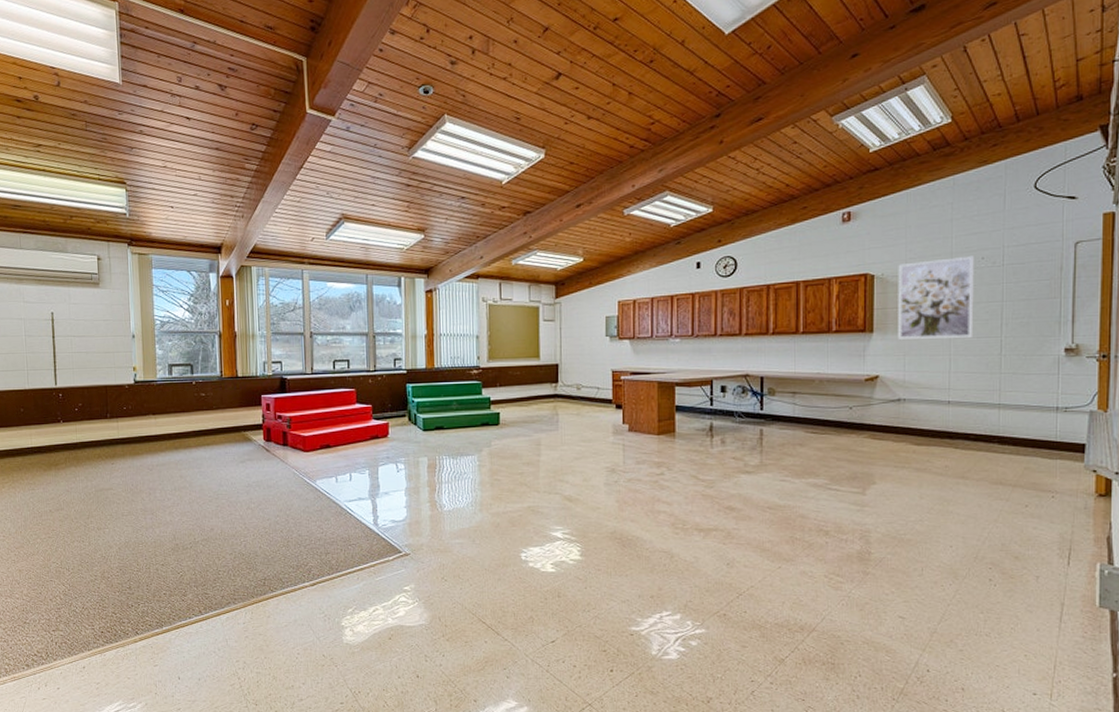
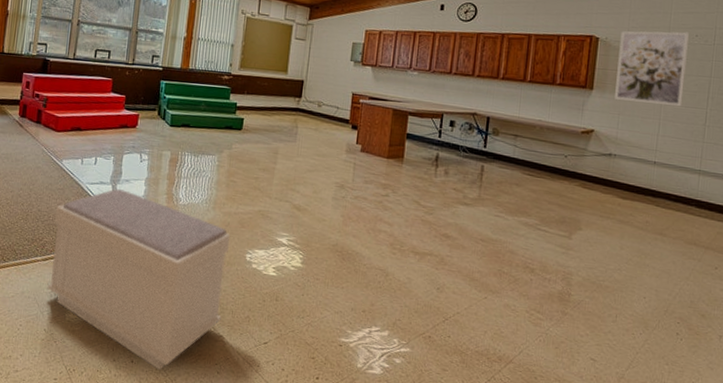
bench: none [317,503,504,682] -> present [47,189,230,370]

